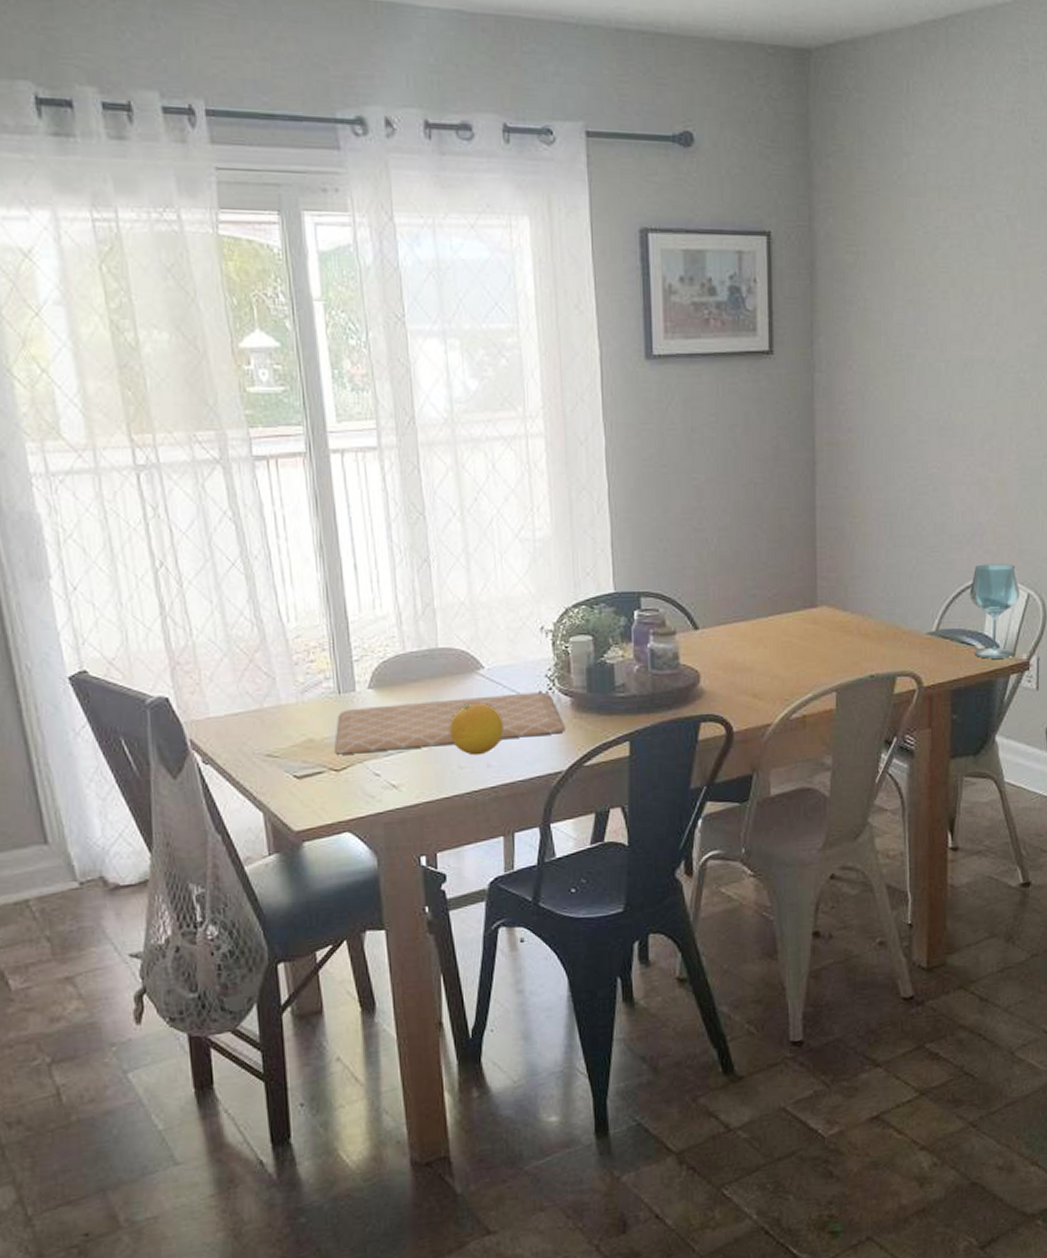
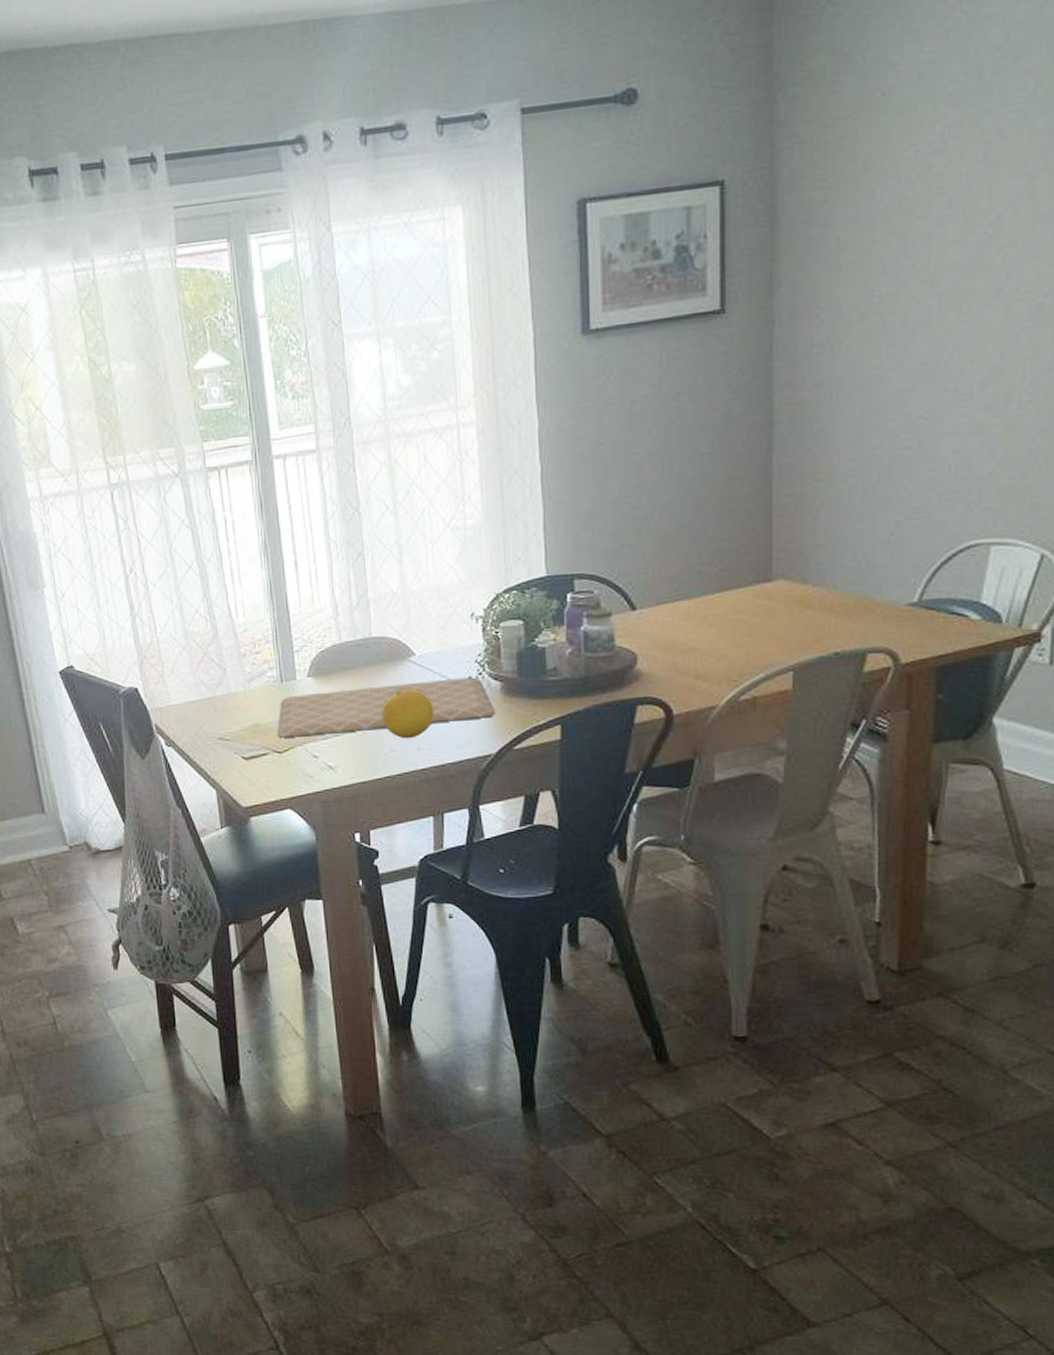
wine glass: present [969,563,1021,659] -> none [962,521,1032,631]

